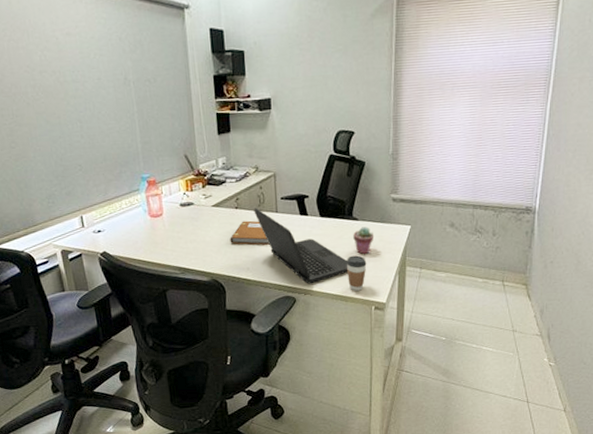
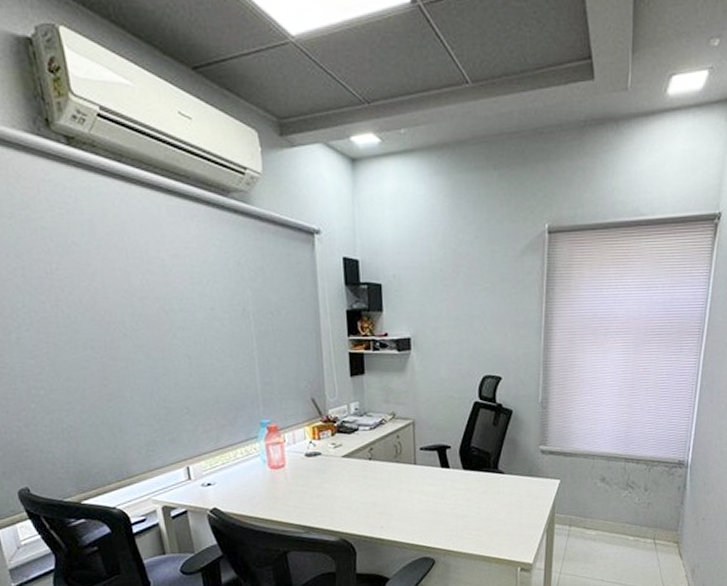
notebook: present [230,220,270,246] -> none [362,473,407,501]
laptop: present [254,208,349,284] -> none [389,459,493,544]
coffee cup: present [346,255,367,291] -> none [490,512,513,551]
potted succulent: present [353,227,375,255] -> none [498,481,522,511]

